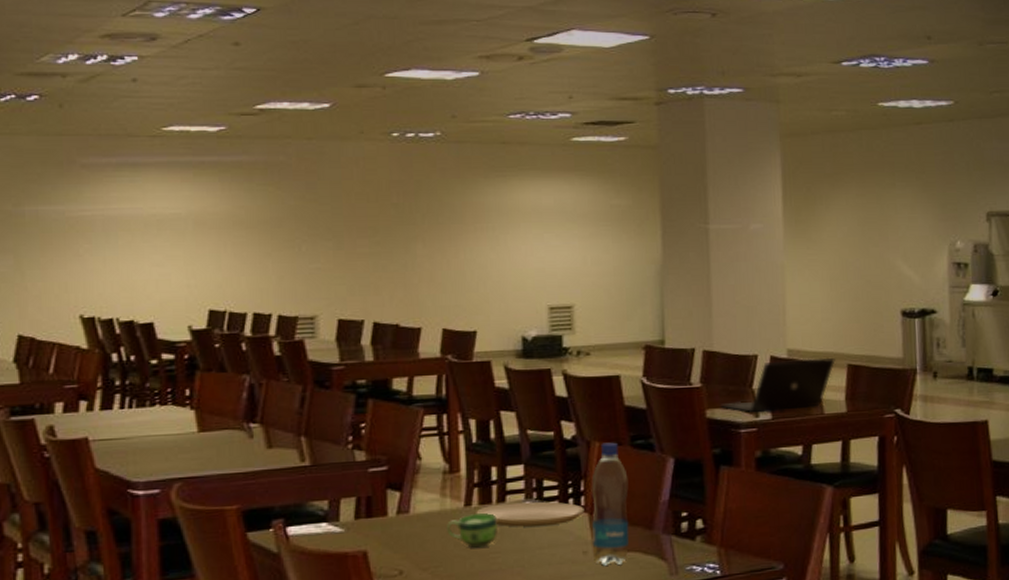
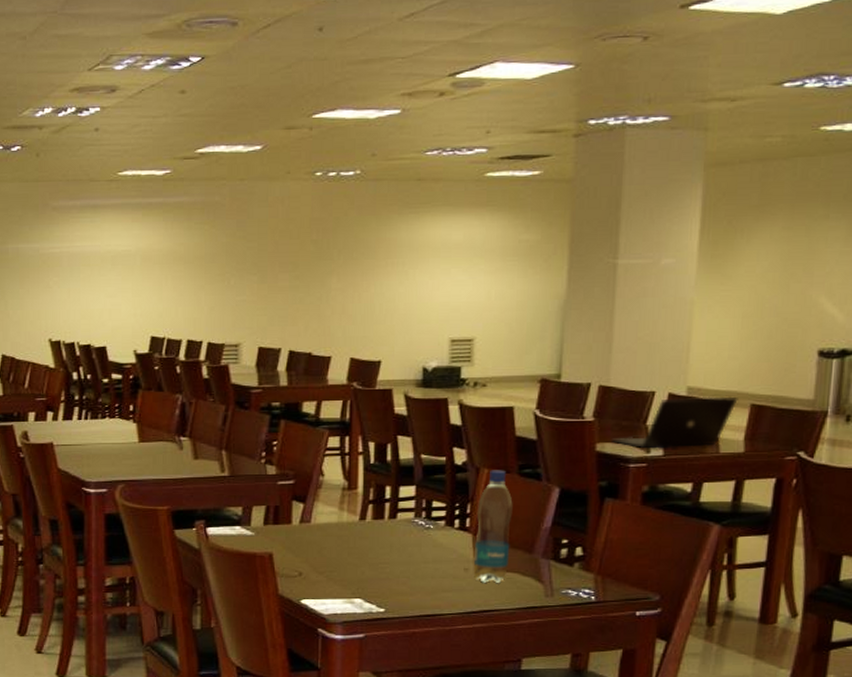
cup: present [445,513,497,548] -> none [341,528,388,557]
plate: present [476,501,584,527] -> none [369,520,469,542]

